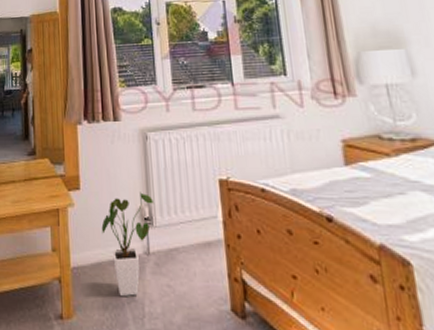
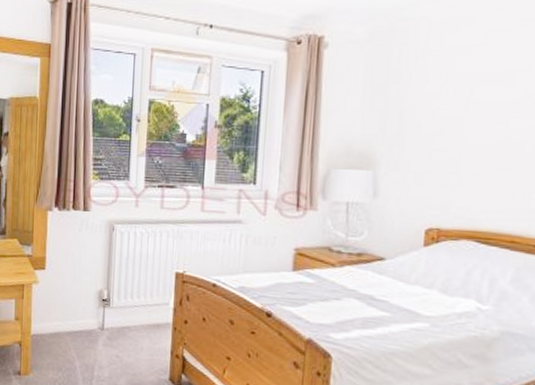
house plant: present [101,192,154,296] -> none [62,277,113,362]

